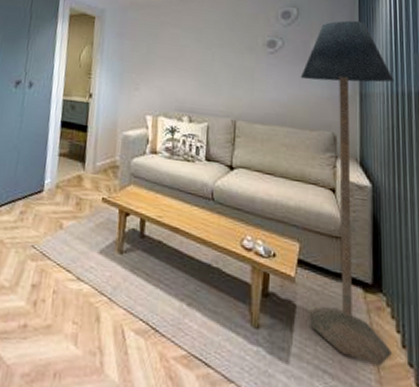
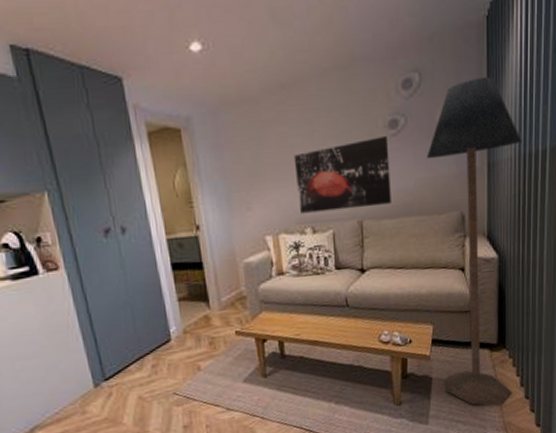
wall art: none [180,51,266,111] -> present [293,136,391,213]

